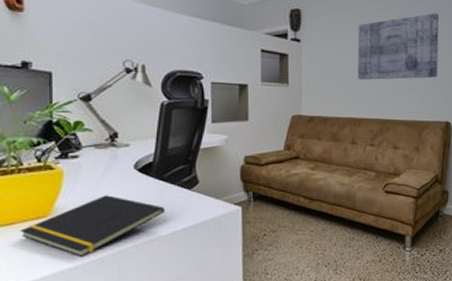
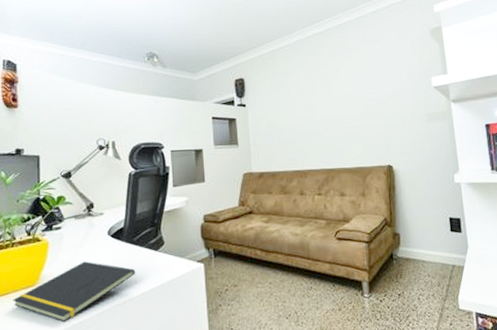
wall art: present [357,13,439,81] -> none [296,67,374,135]

